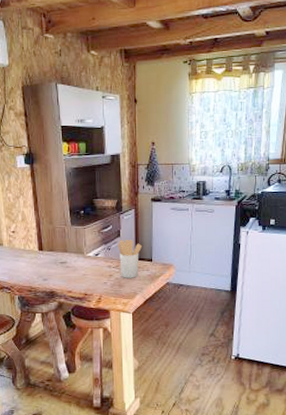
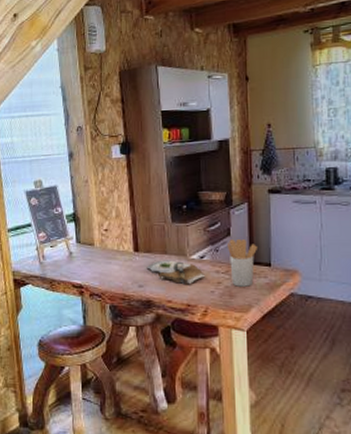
cutting board: none [50,257,99,278] -> present [146,260,205,285]

